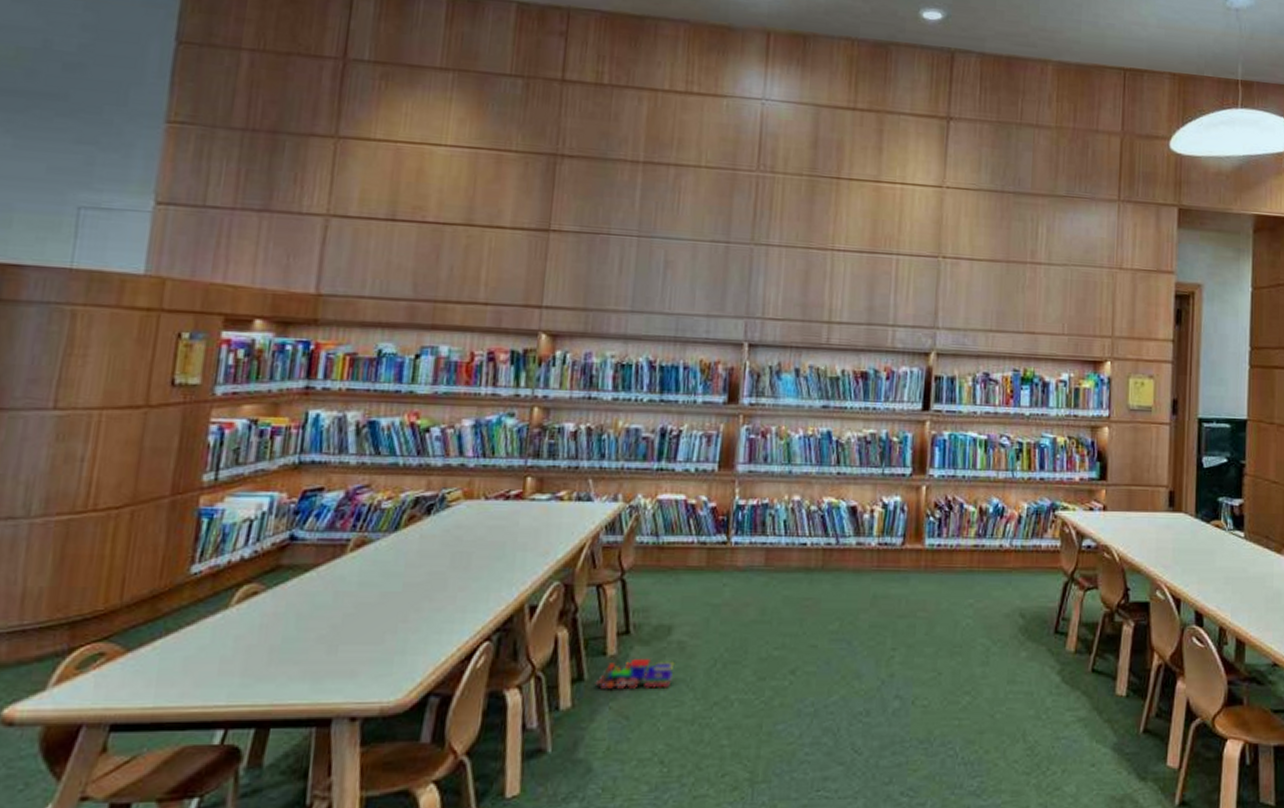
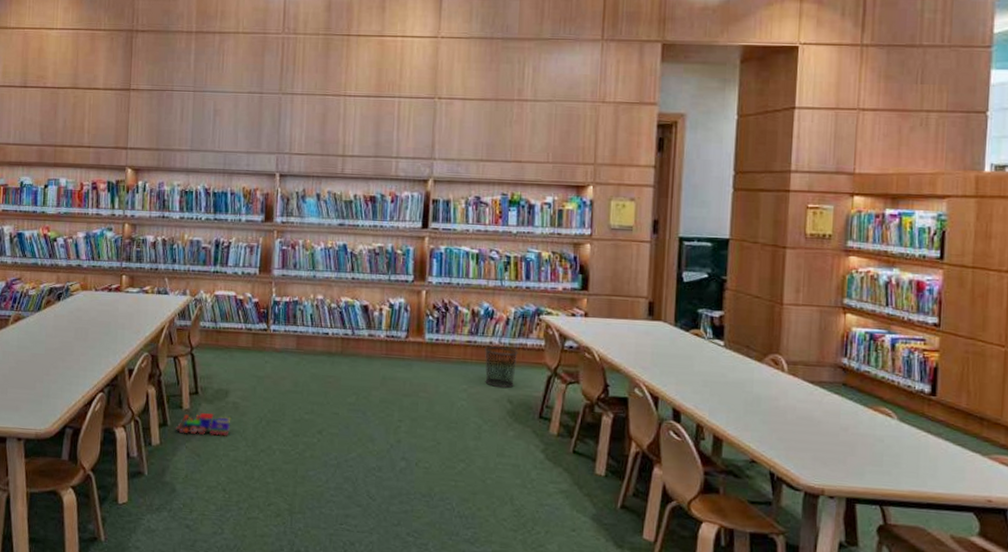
waste bin: none [993,549,1032,599] -> present [484,346,518,388]

